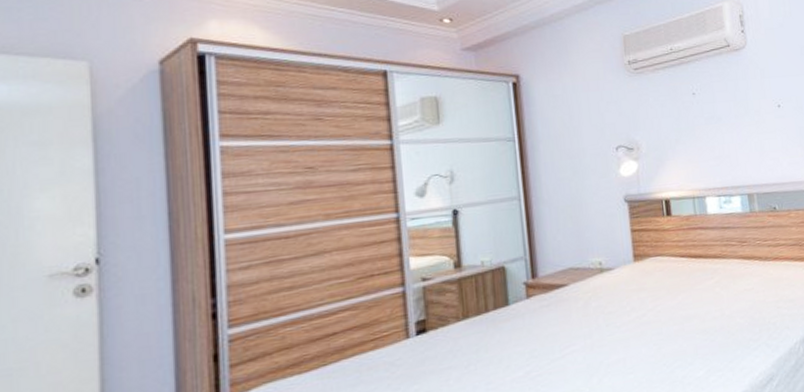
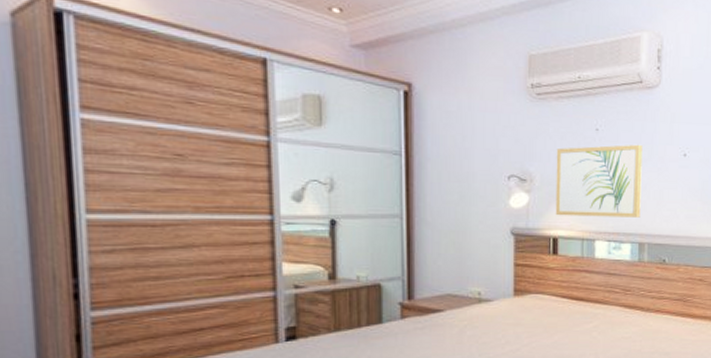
wall art: none [658,101,746,179] -> present [555,144,643,218]

